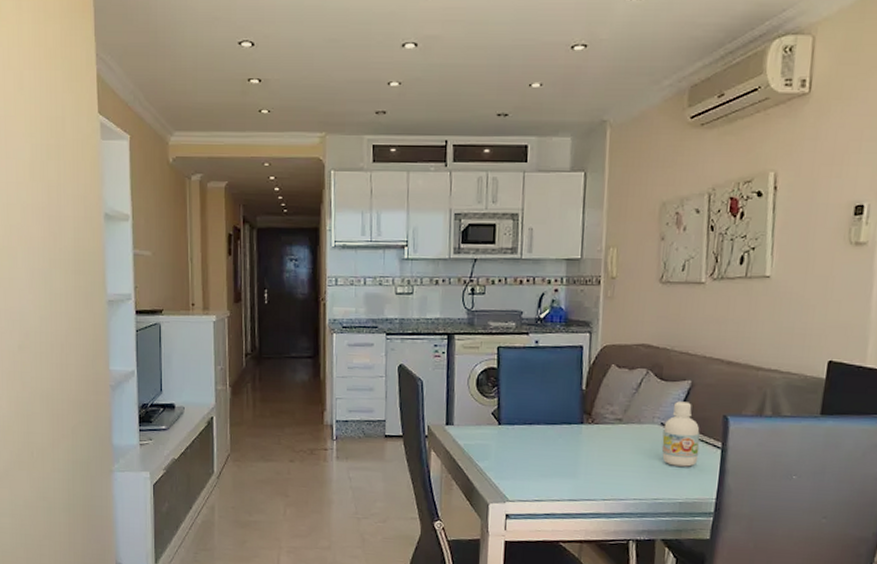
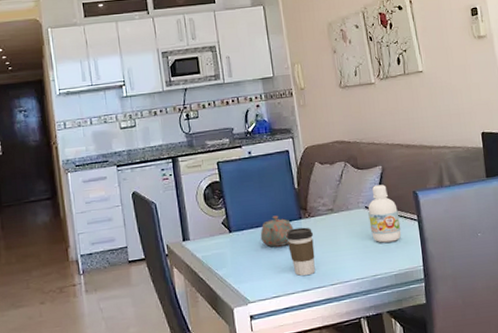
teapot: none [532,415,572,449] -> present [260,215,294,247]
coffee cup: none [561,432,594,485] -> present [286,227,316,276]

